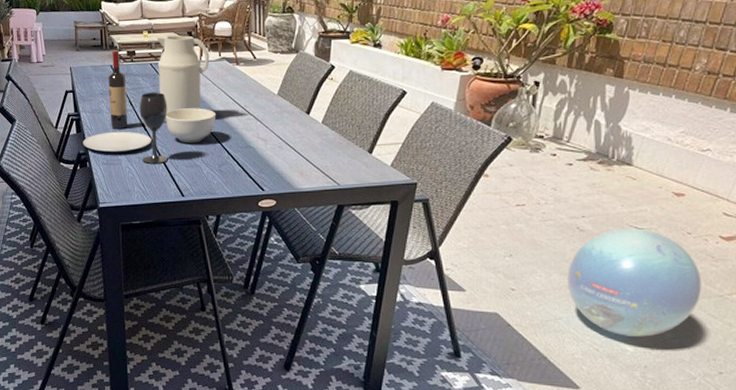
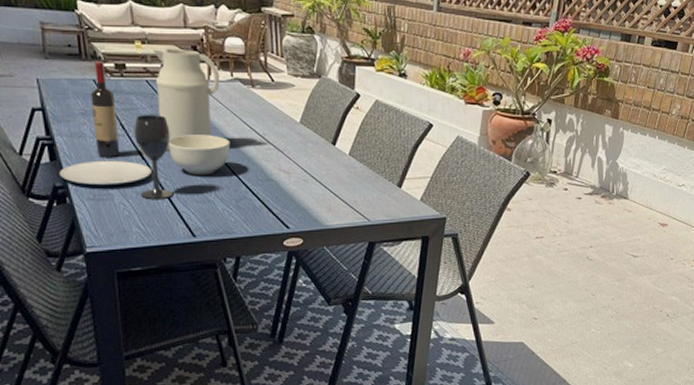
beachball: present [567,228,702,337] -> none [580,256,682,354]

